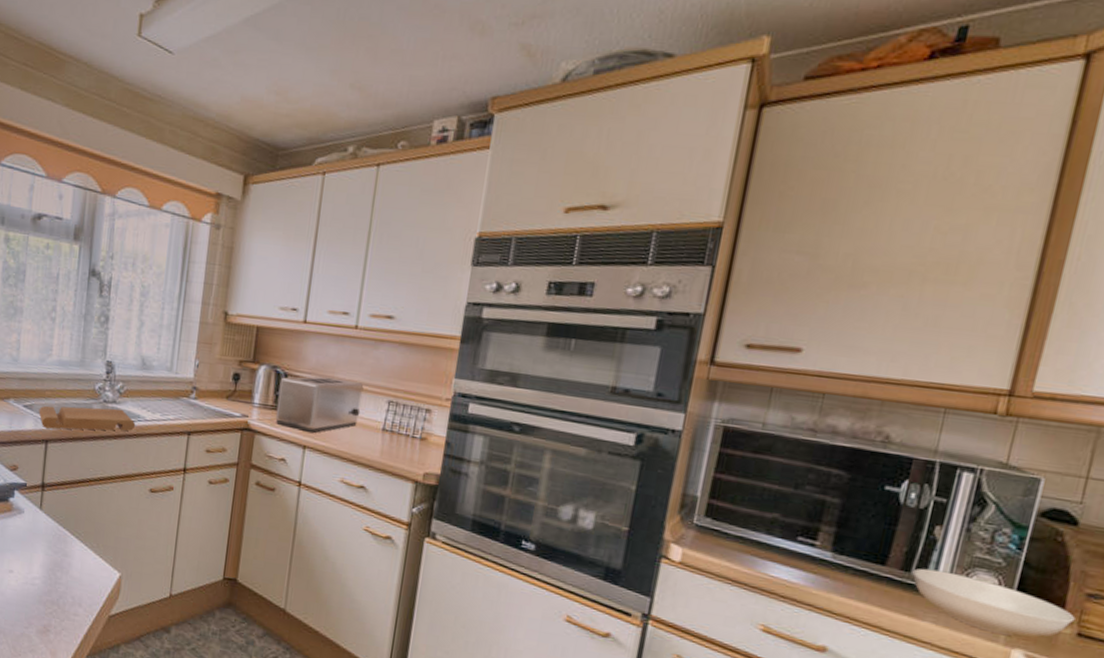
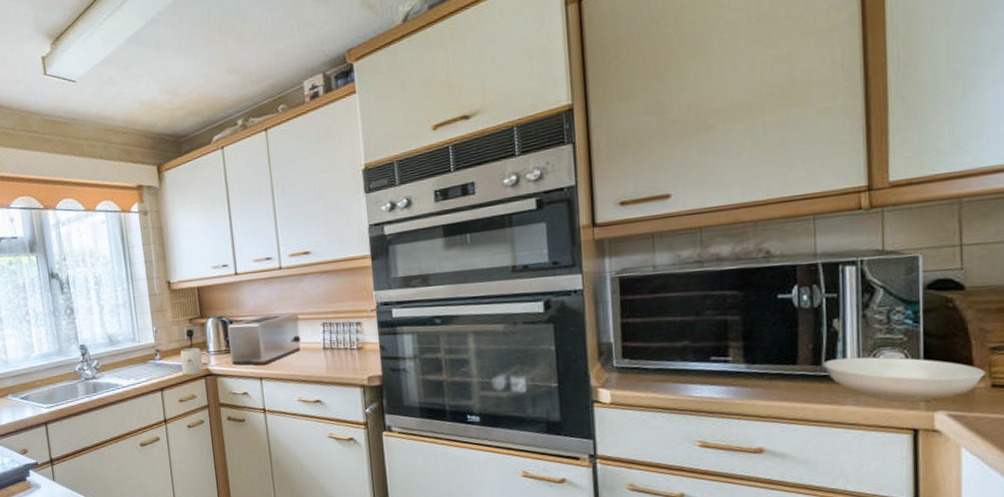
cutting board: present [38,405,136,431] -> none [34,382,116,412]
mug: none [217,393,254,426] -> present [180,348,211,375]

